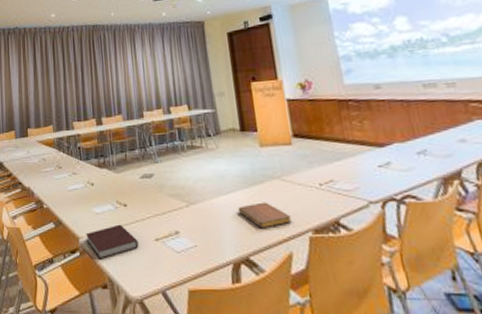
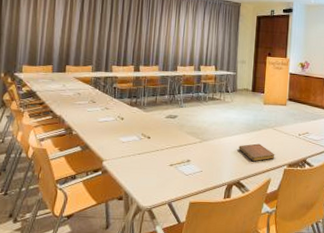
notebook: present [86,224,139,259] -> none [109,151,155,178]

